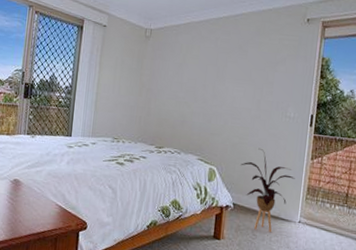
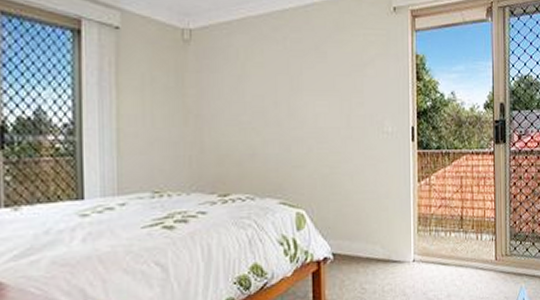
house plant: present [240,148,295,233] -> none [336,176,403,282]

